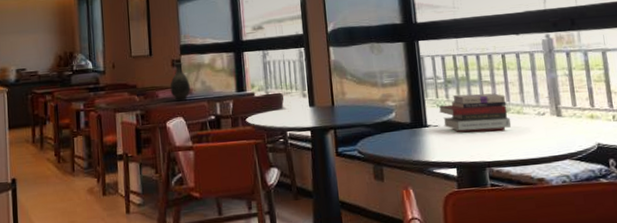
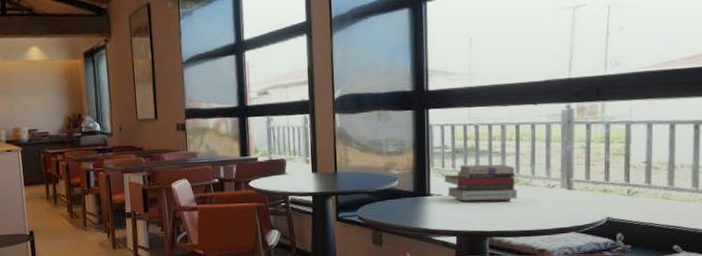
vase: present [170,62,191,101] -> none [175,126,195,164]

